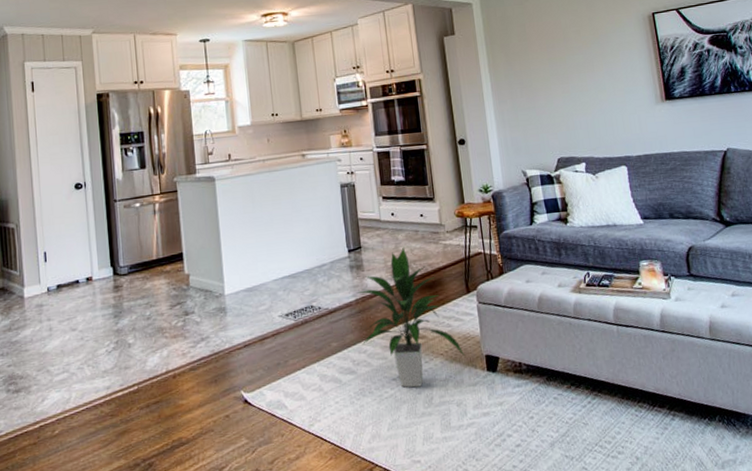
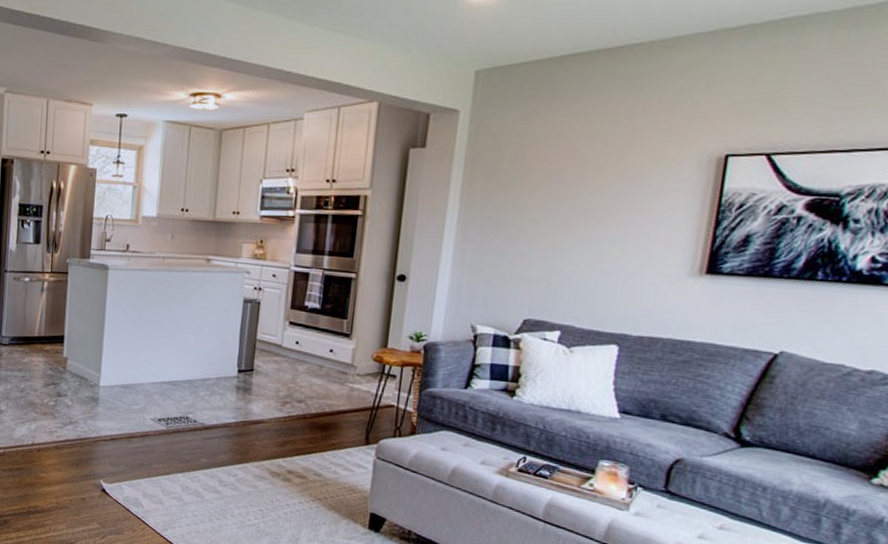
indoor plant: present [356,247,465,388] -> none [234,380,346,525]

